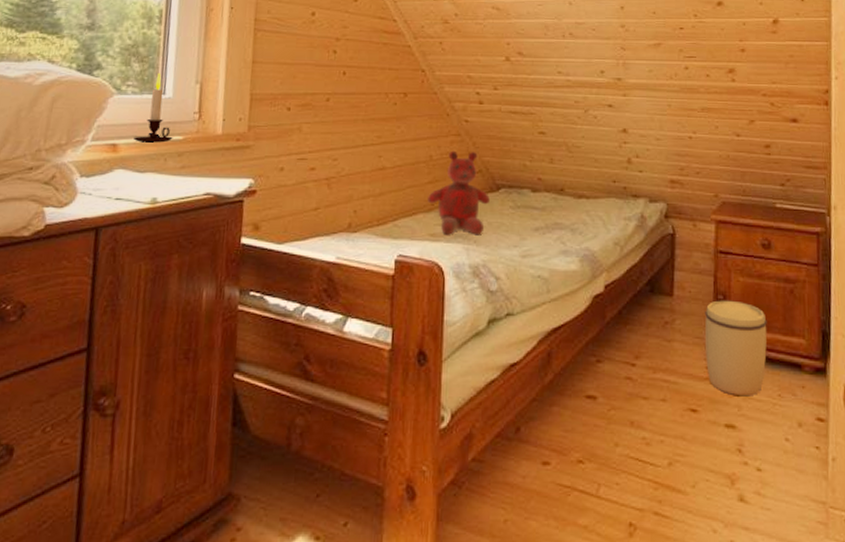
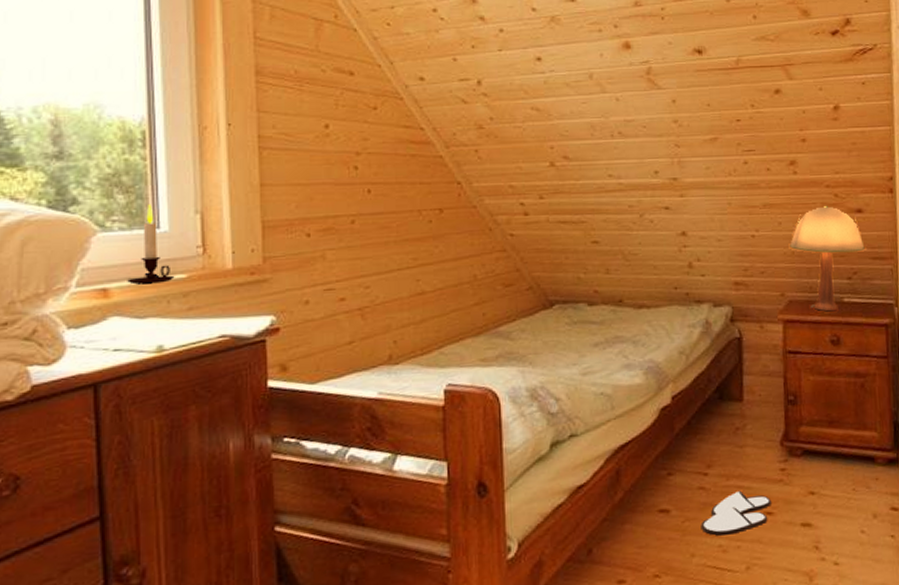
teddy bear: present [428,150,491,235] -> none [475,268,545,359]
slippers: none [626,384,696,428] -> present [700,490,771,536]
trash bin: present [704,300,767,396] -> none [776,400,840,495]
table lamp: none [725,114,799,216] -> present [790,206,865,312]

